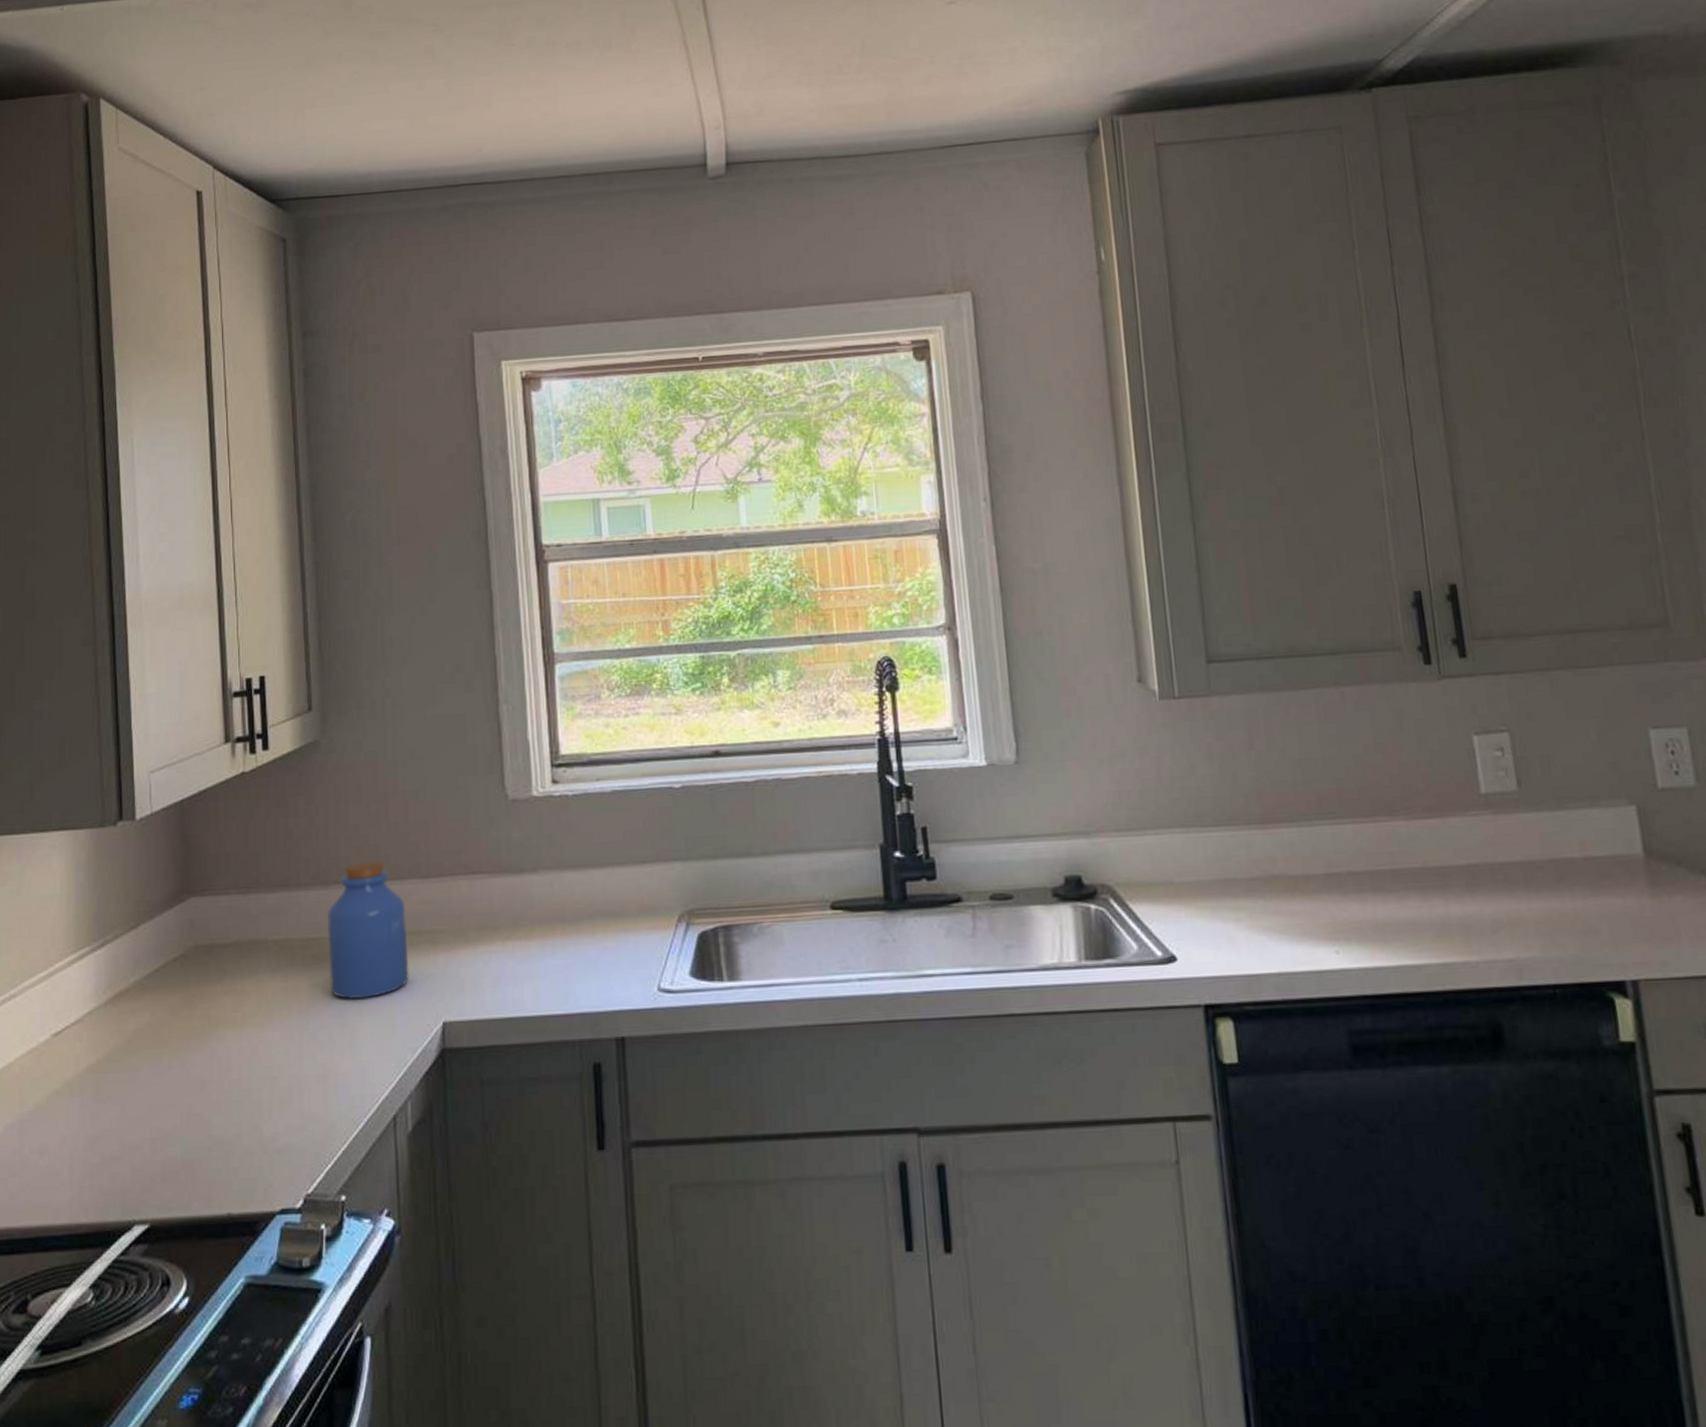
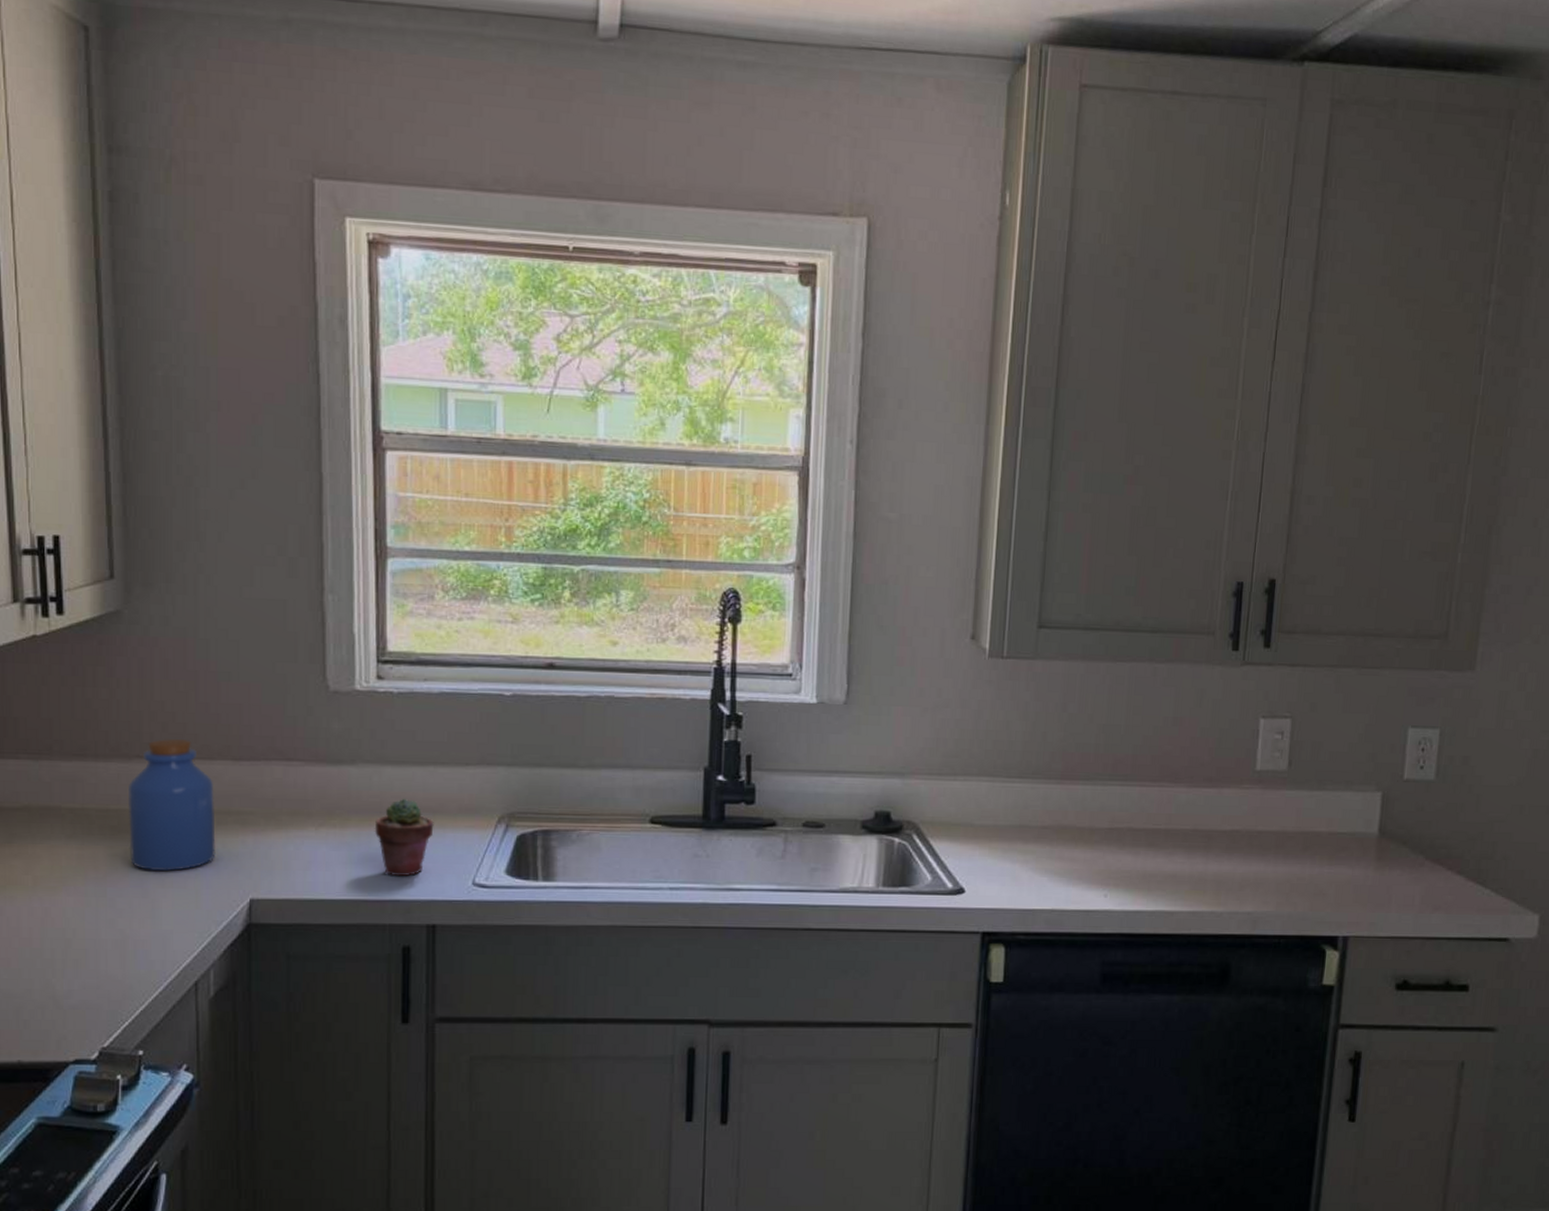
potted succulent: none [558,903,616,988] -> present [374,798,434,877]

